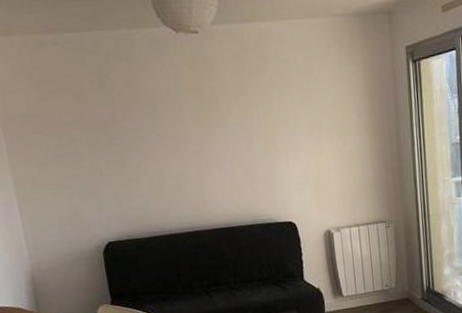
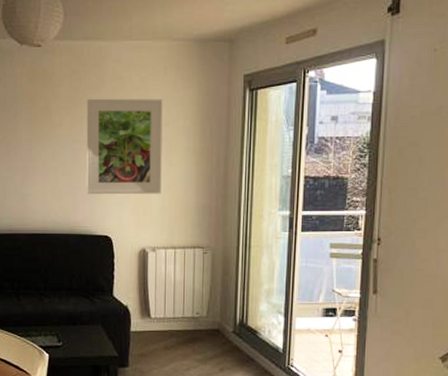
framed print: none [253,78,339,183] -> present [86,98,163,195]

